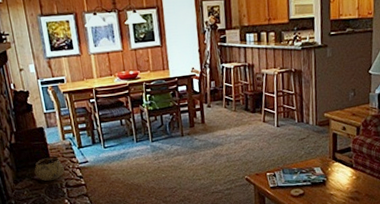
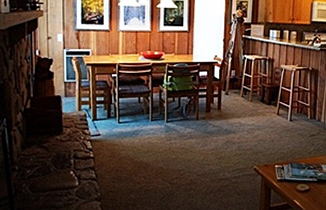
decorative bowl: present [34,157,64,182] -> none [44,127,75,151]

